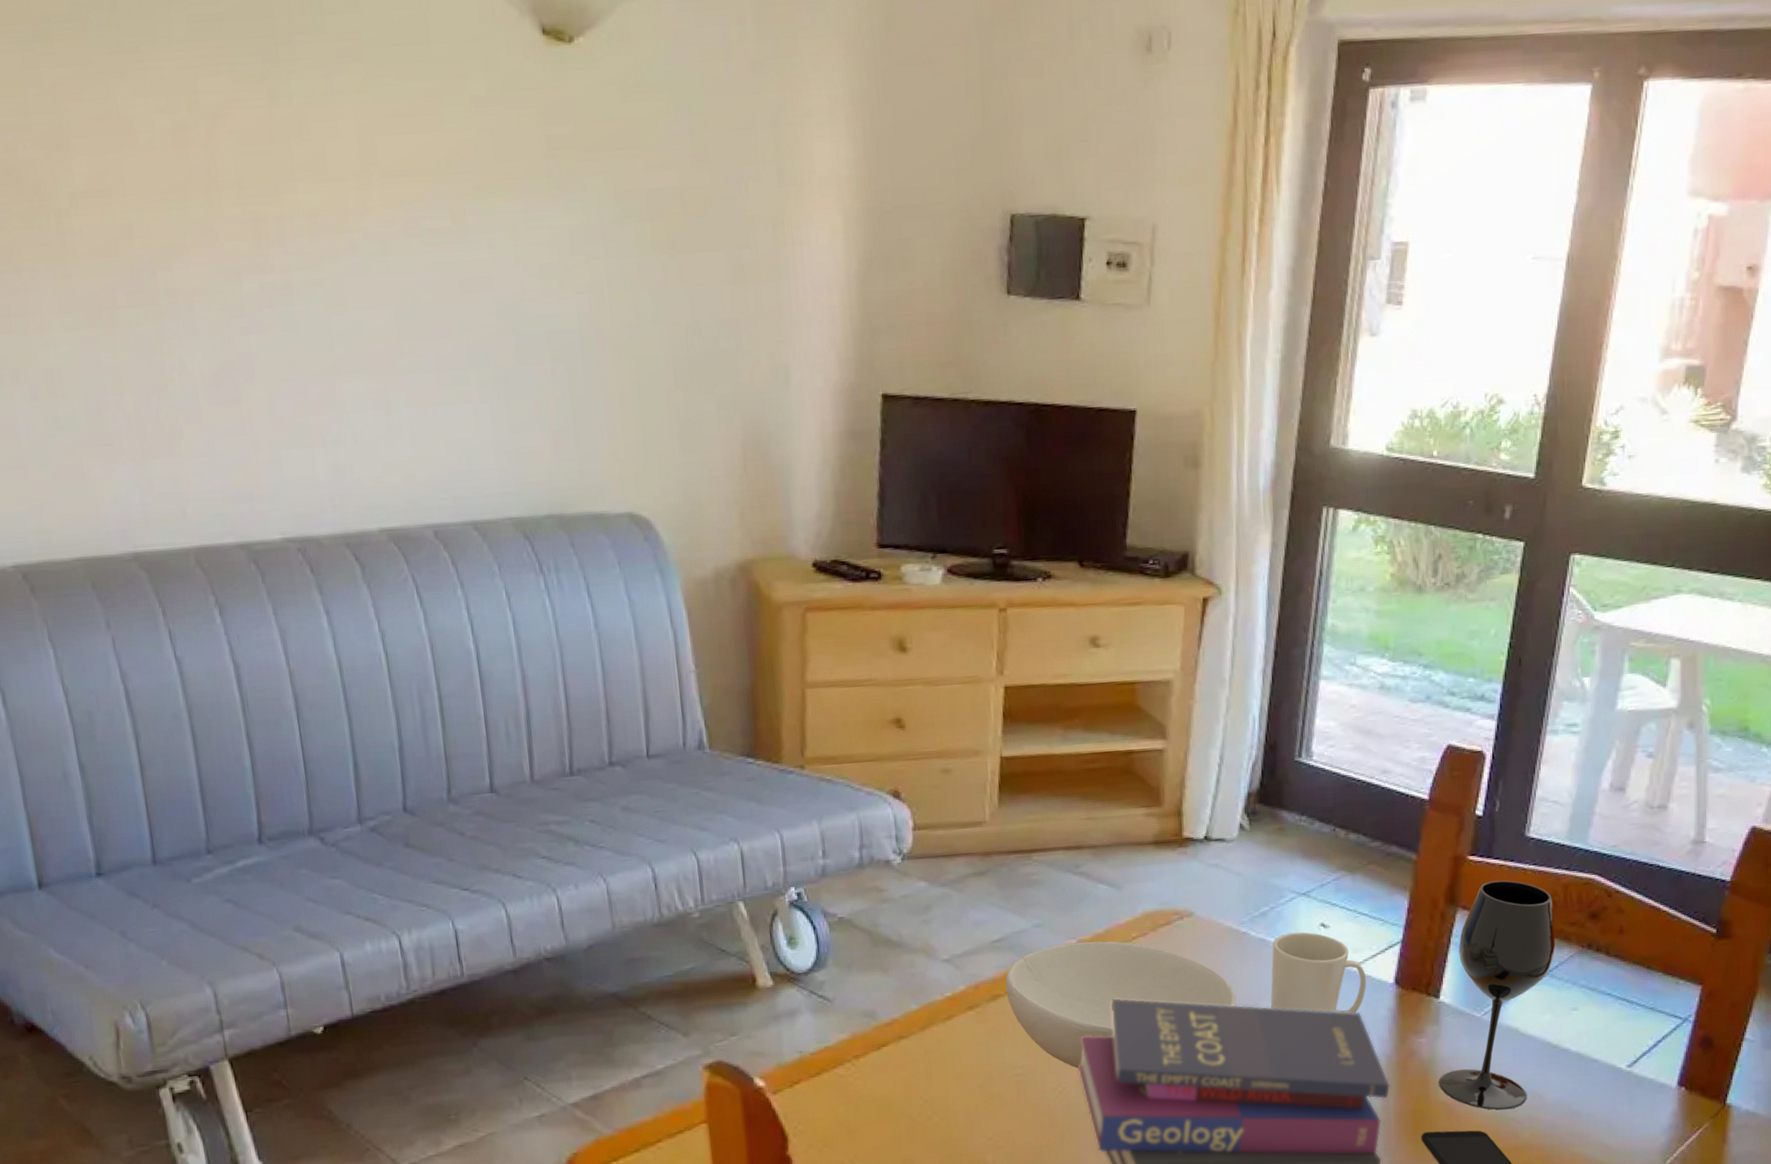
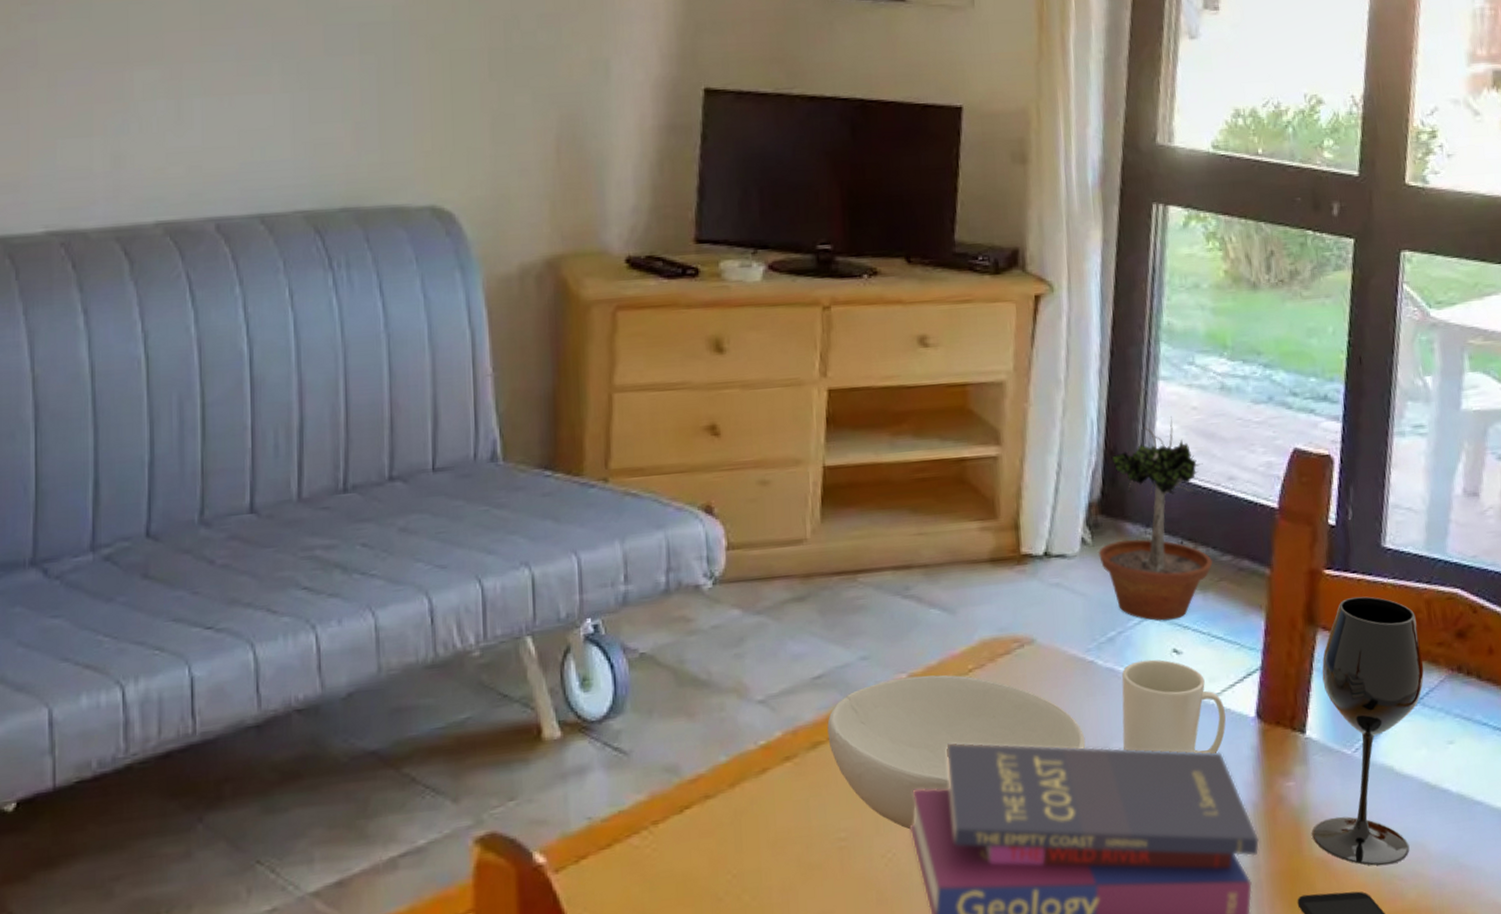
potted tree: none [1254,714,1362,899] -> present [1097,416,1213,621]

